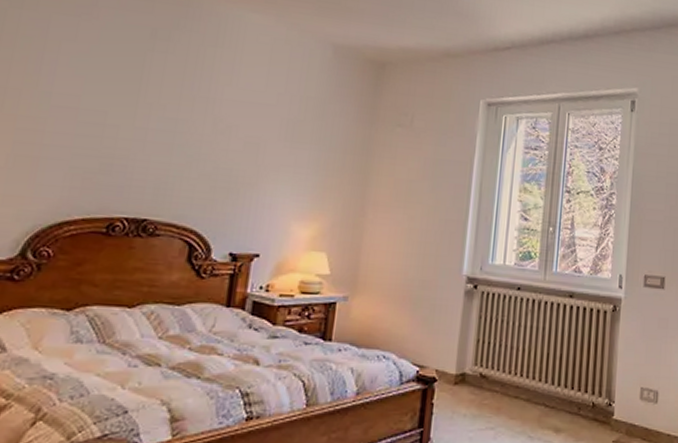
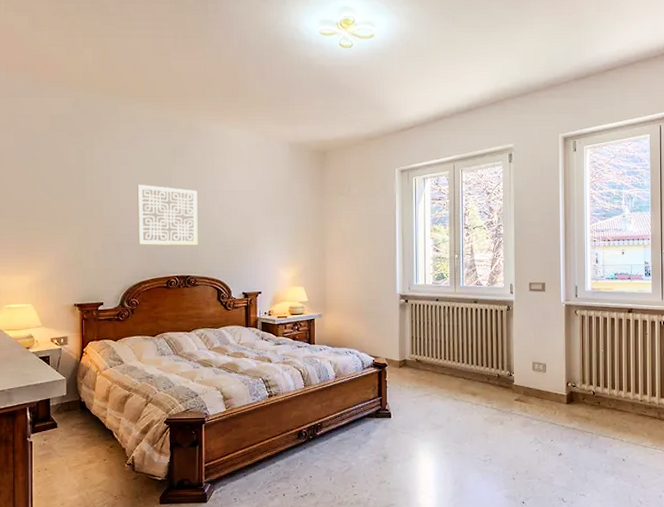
wall art: none [71,73,183,175] -> present [138,185,198,246]

